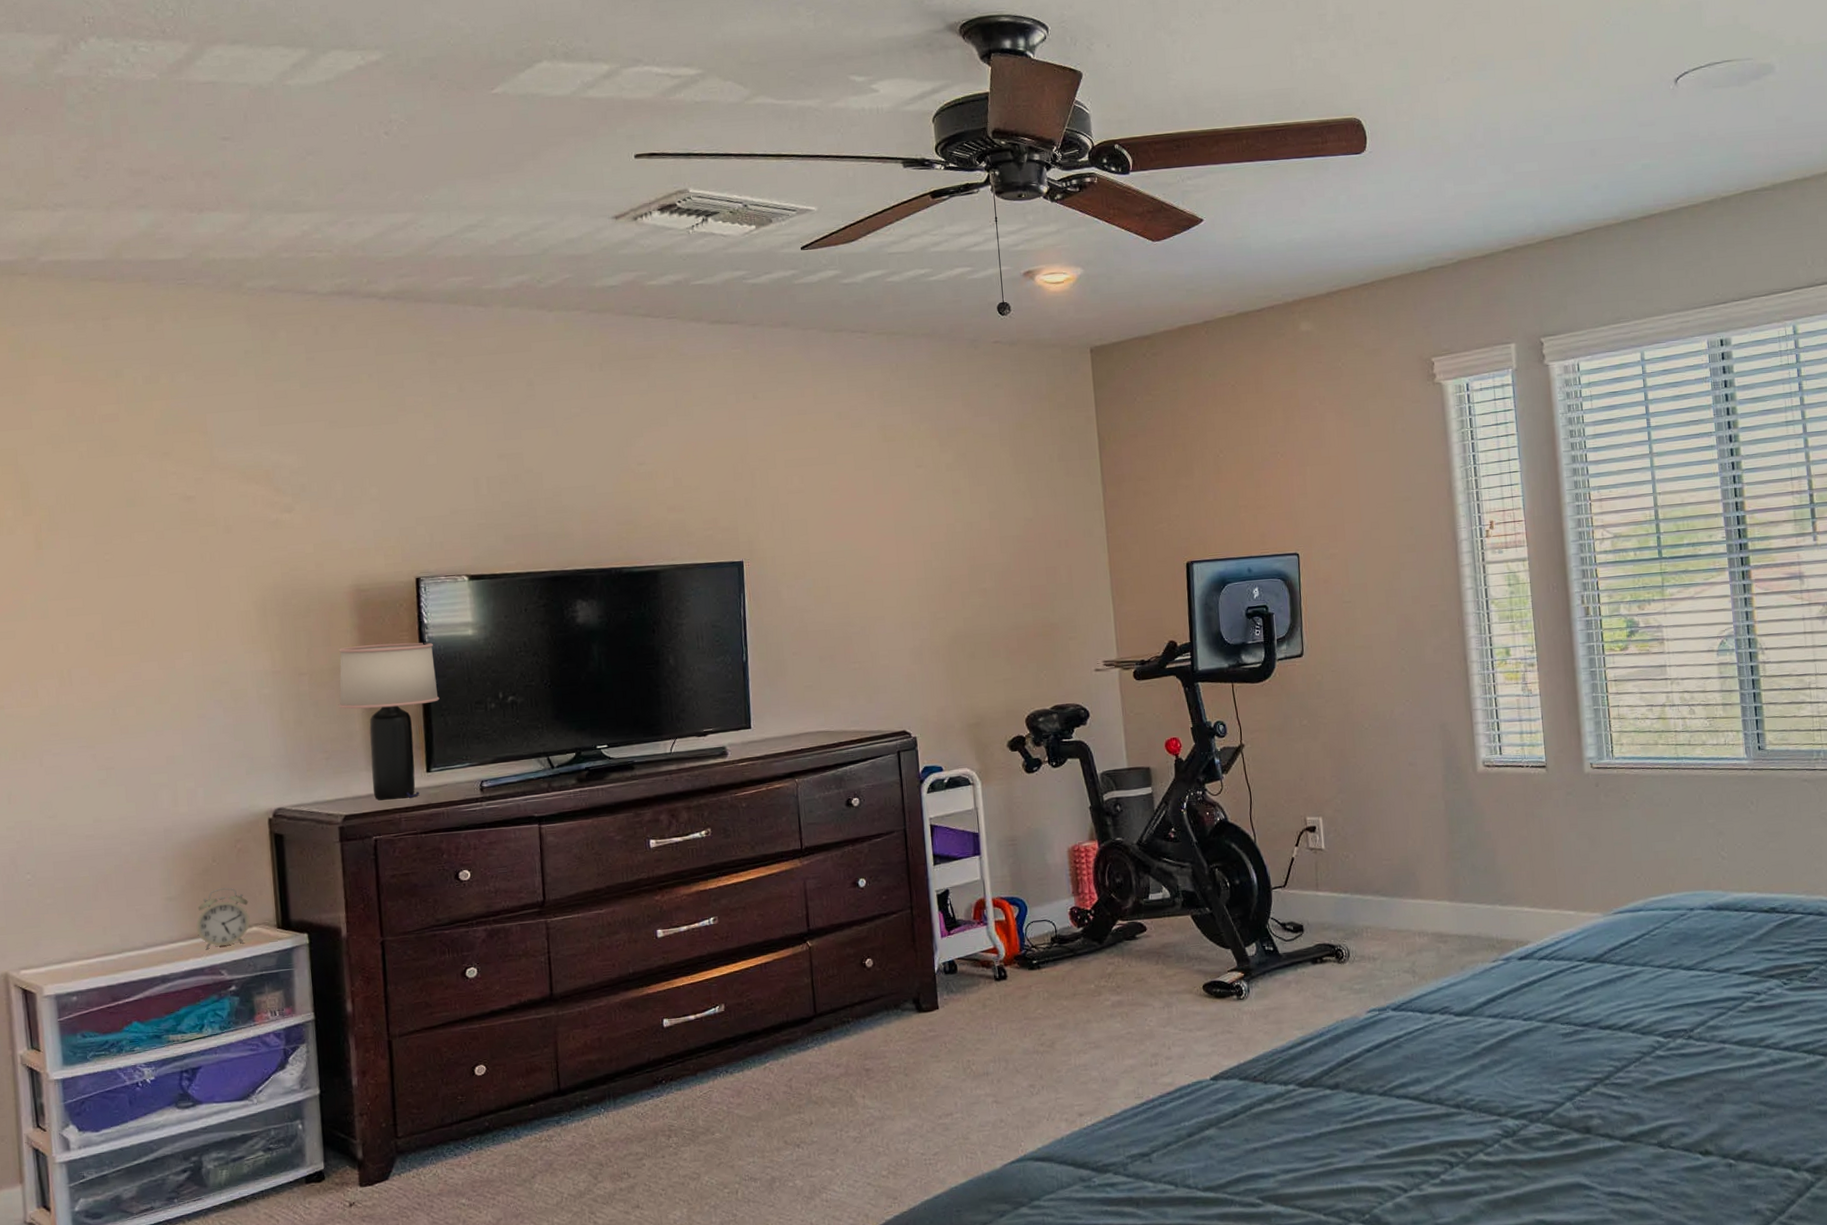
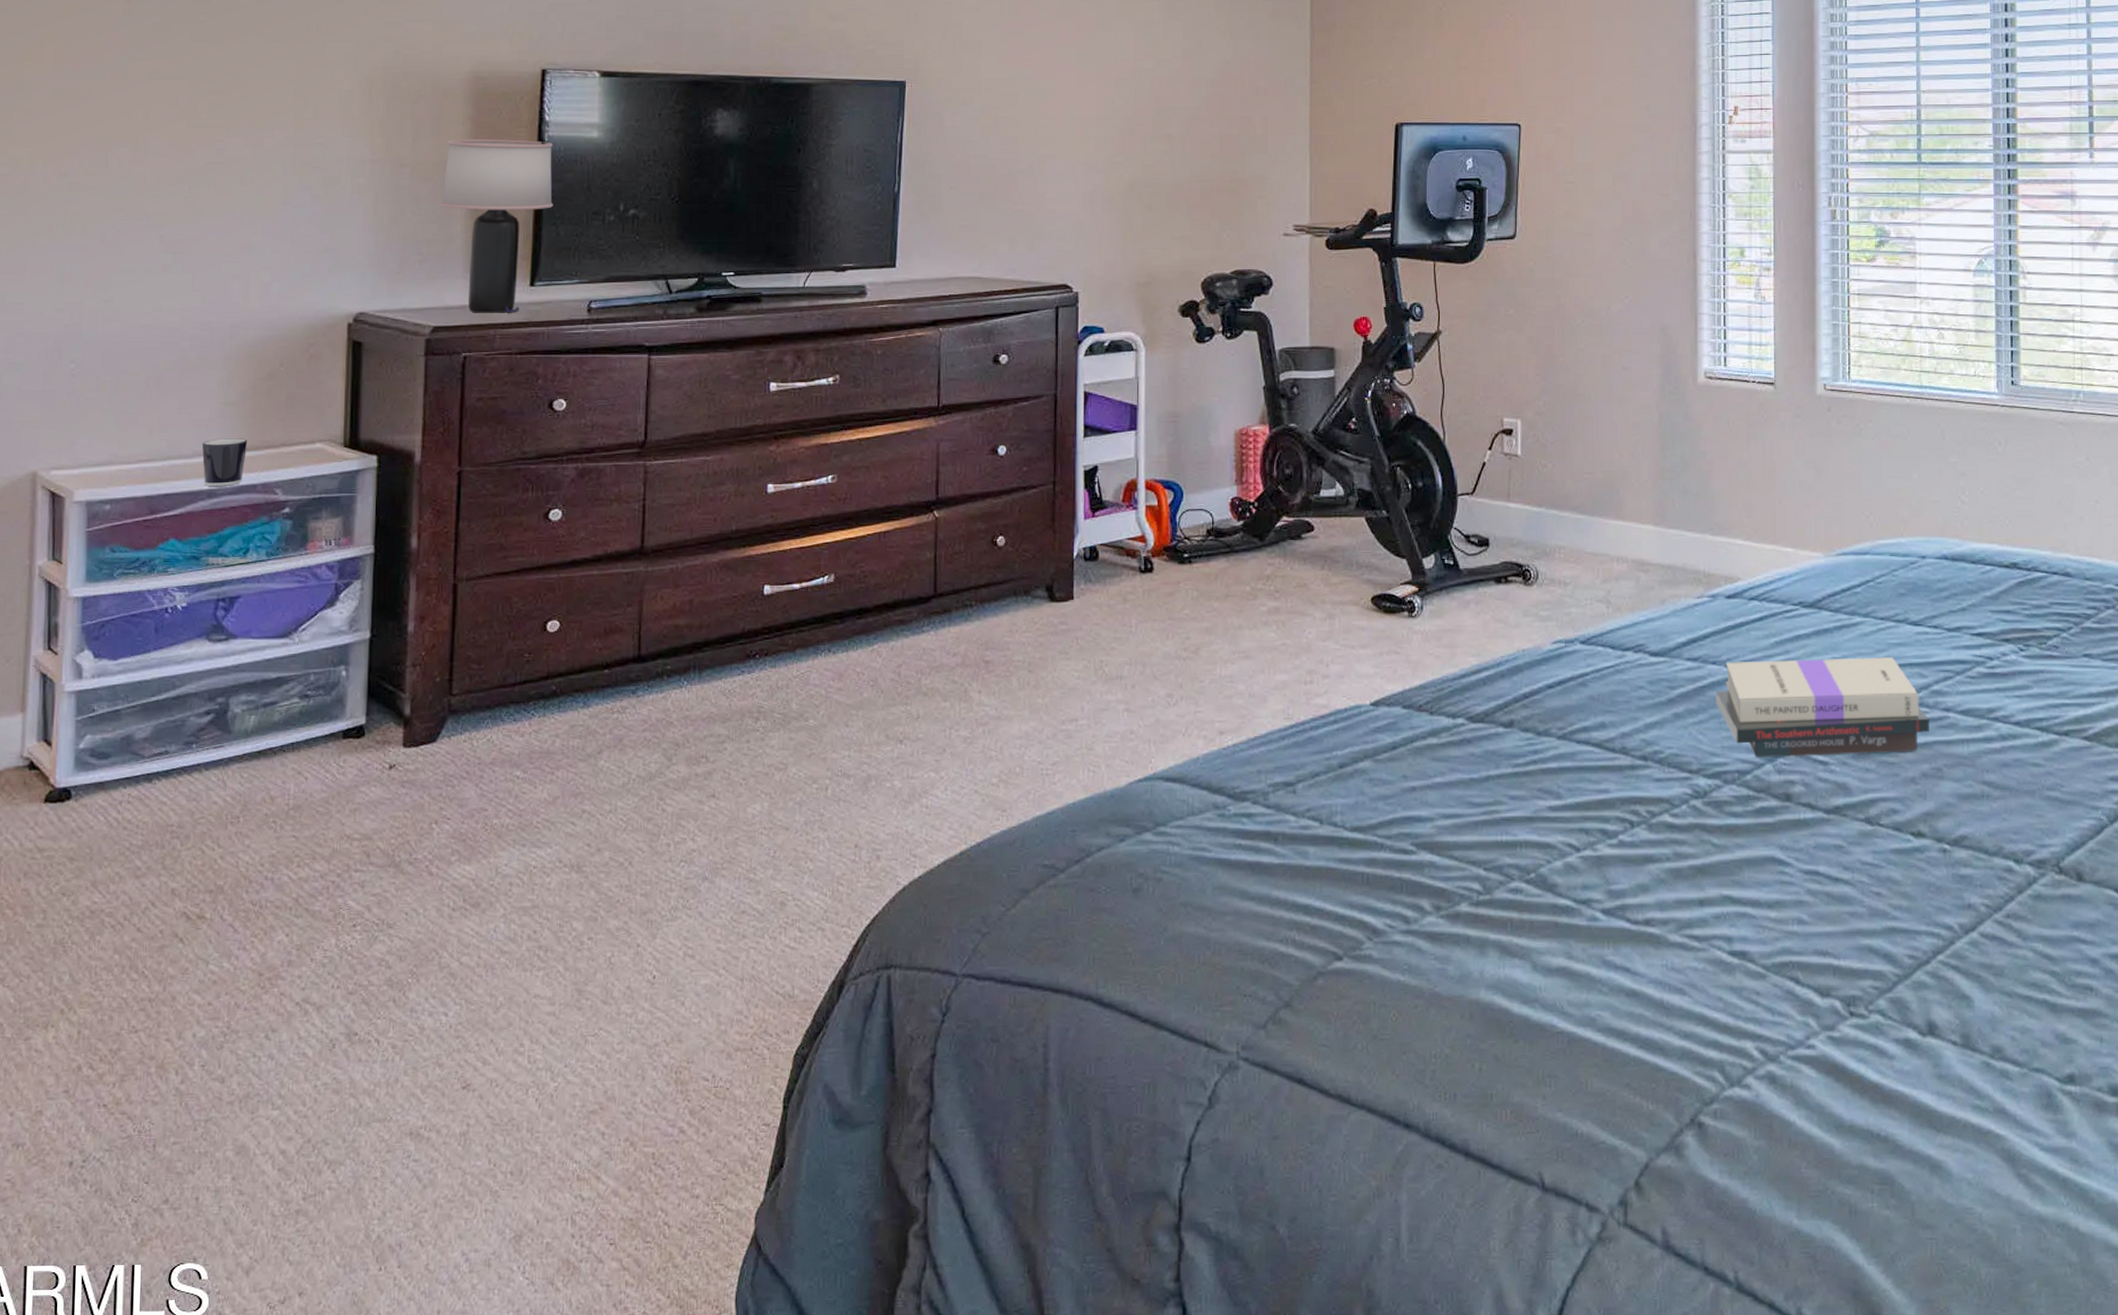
mug: none [152,928,192,973] -> present [202,438,248,487]
alarm clock: present [196,887,250,950] -> none [253,397,315,465]
books: none [1516,1000,1709,1097] -> present [1716,657,1929,757]

